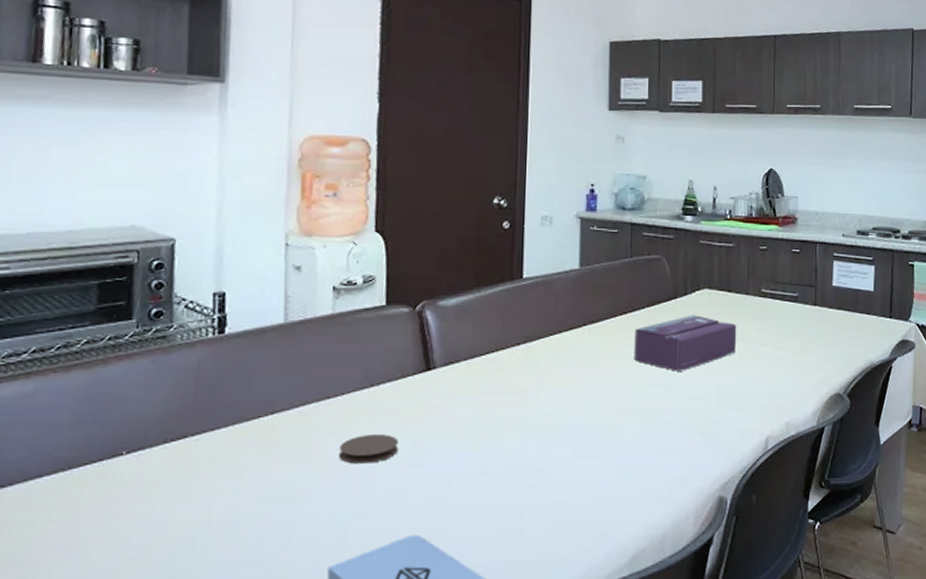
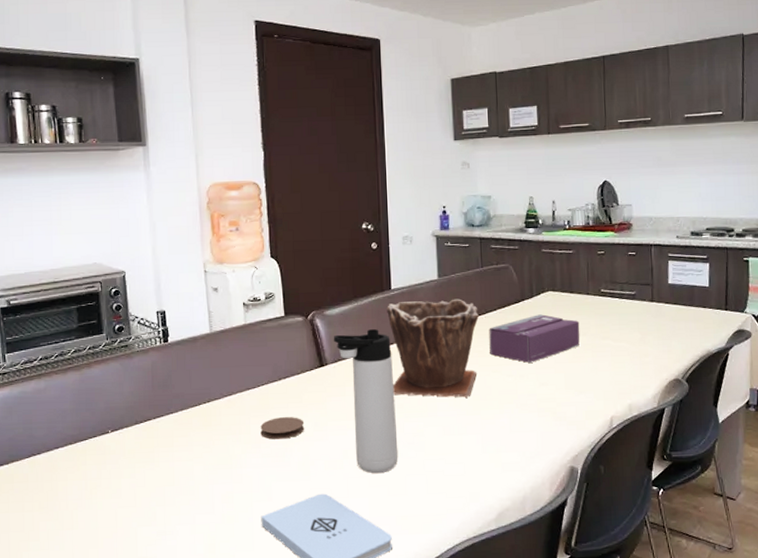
thermos bottle: none [445,326,518,507] -> present [333,329,399,473]
plant pot: none [515,293,624,412] -> present [387,298,479,398]

